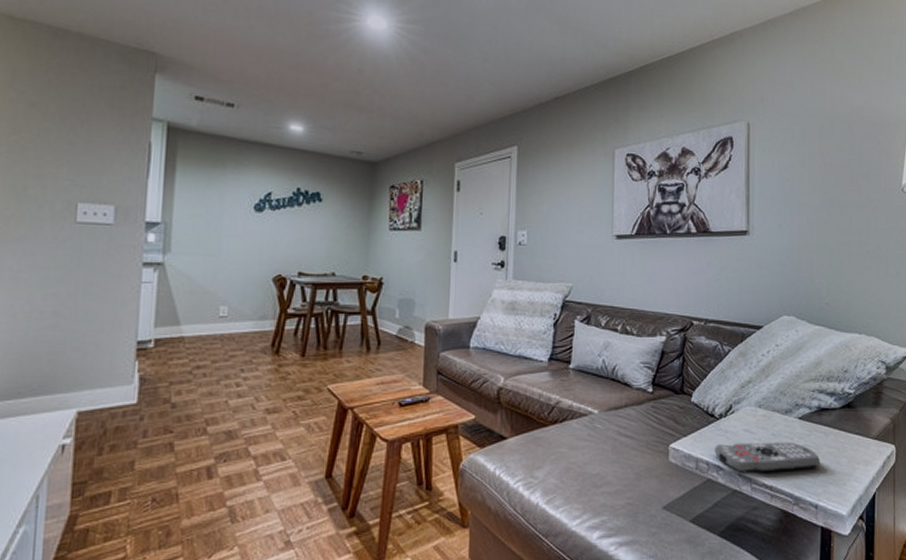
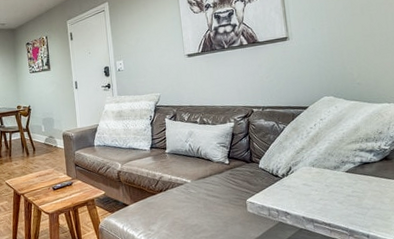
remote control: present [714,442,821,474] -> none [281,190,368,216]

